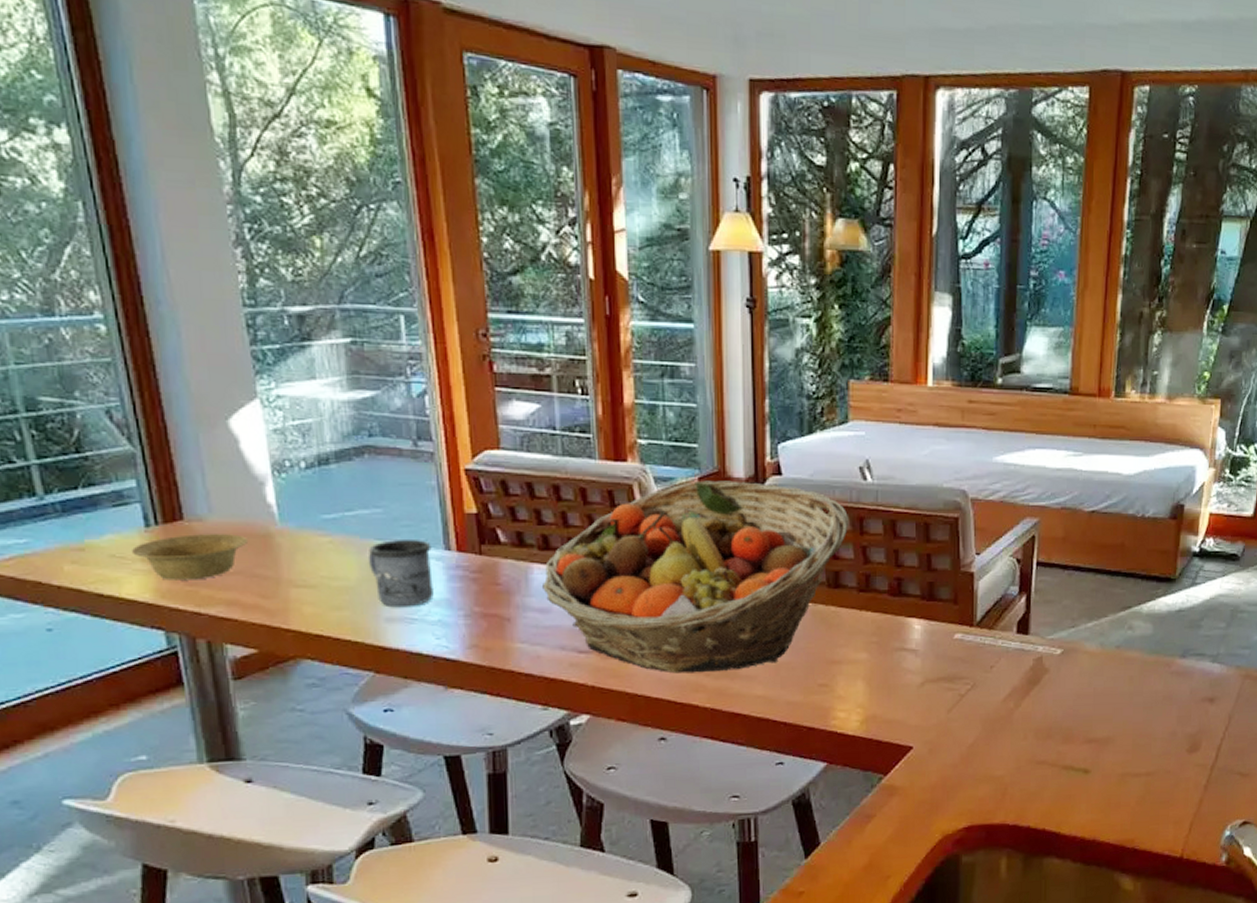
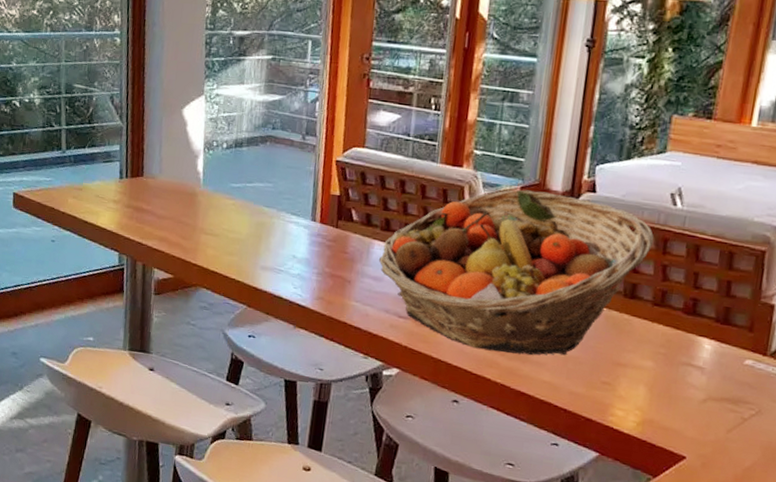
bowl: present [130,534,247,580] -> none [108,187,180,220]
mug: present [367,540,434,608] -> none [256,208,302,261]

